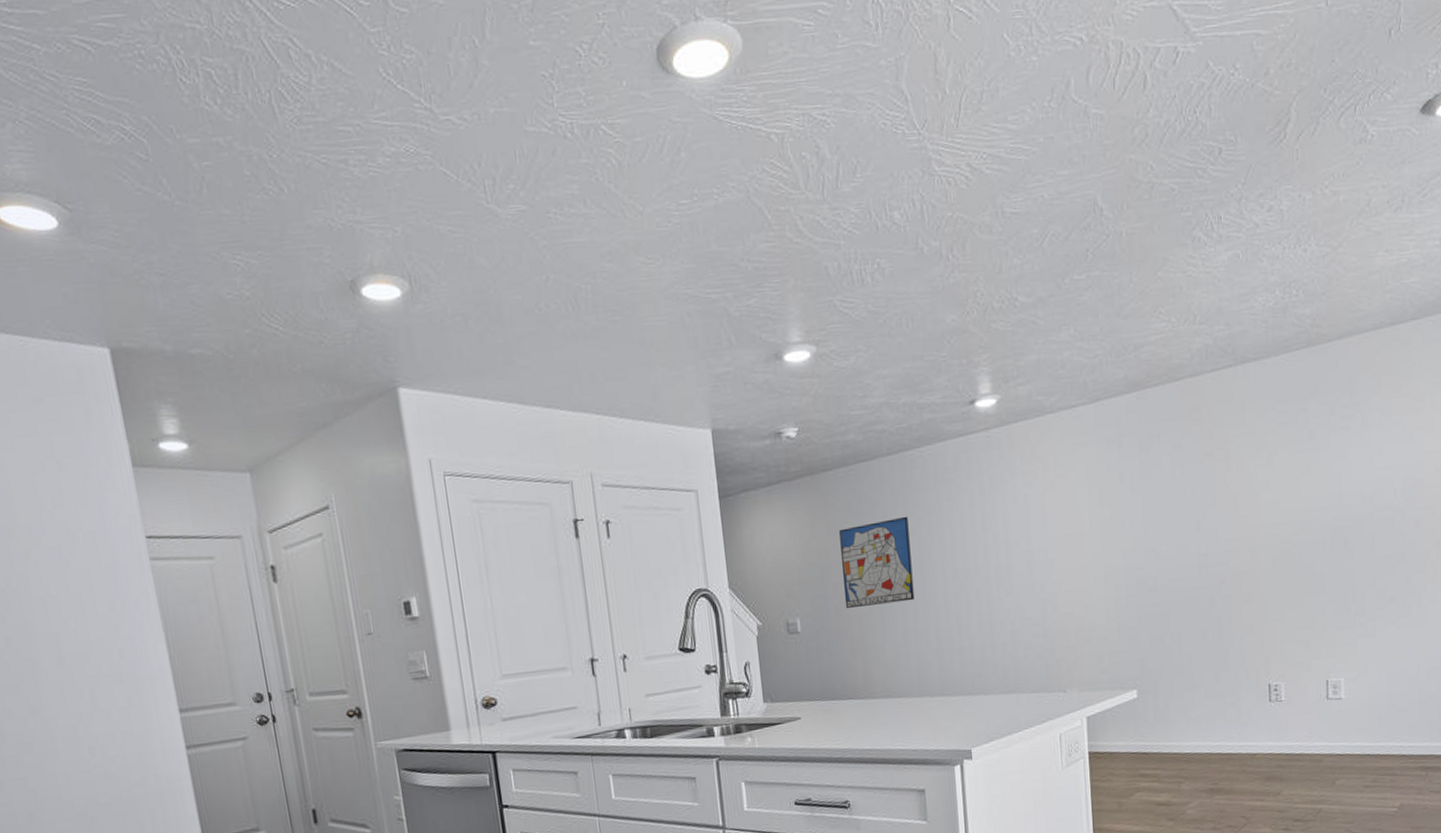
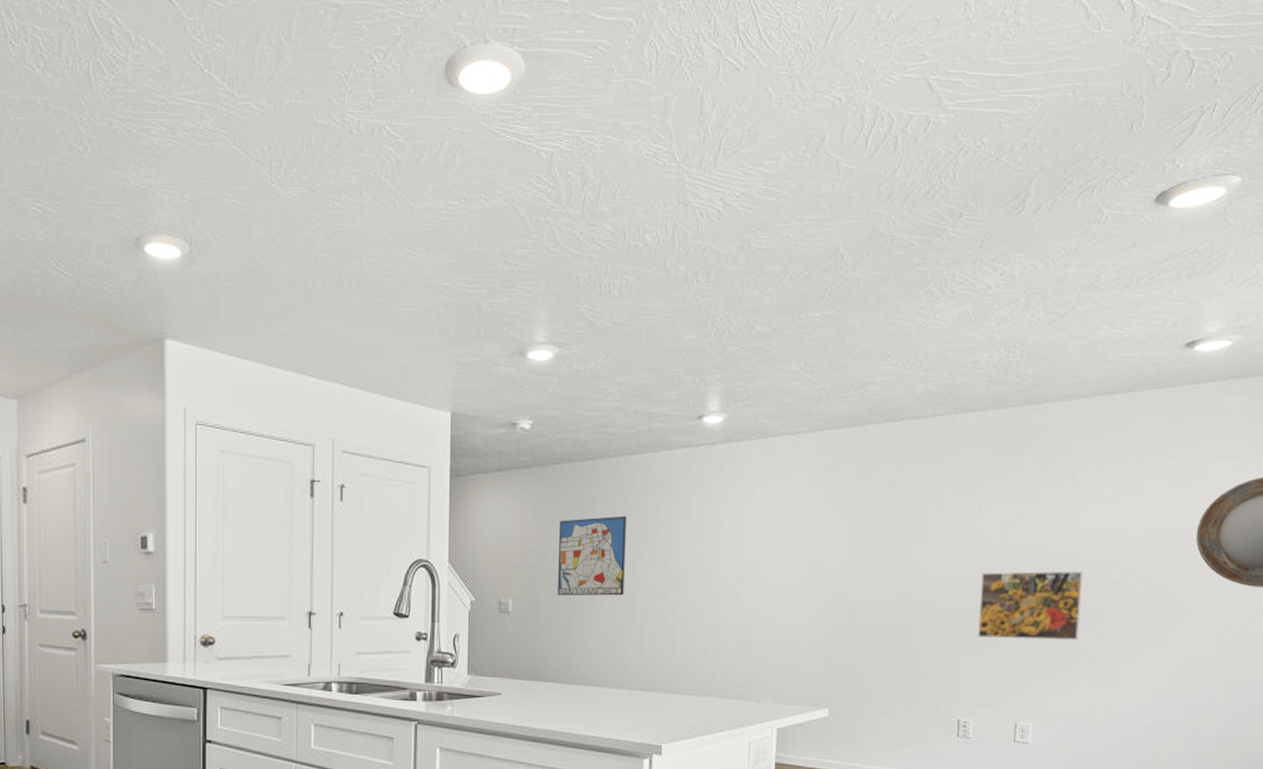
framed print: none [1278,514,1383,597] -> present [978,571,1083,641]

